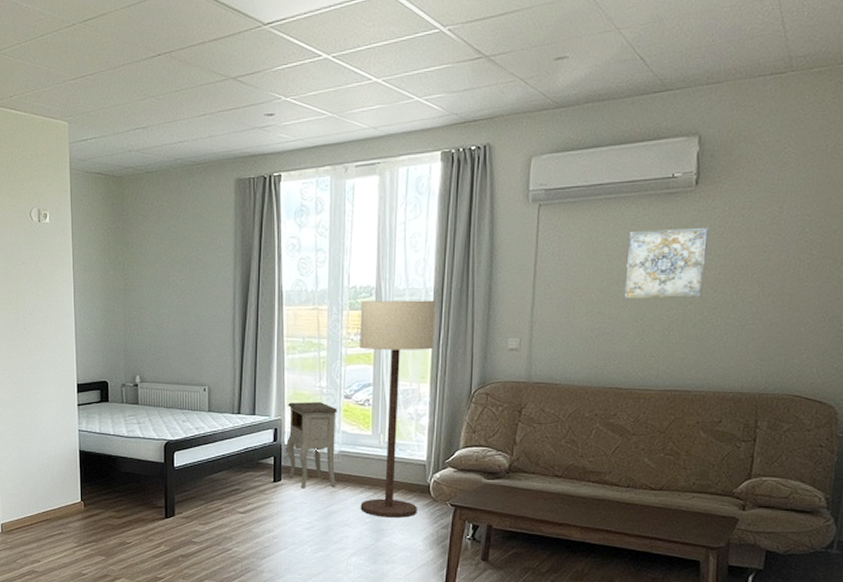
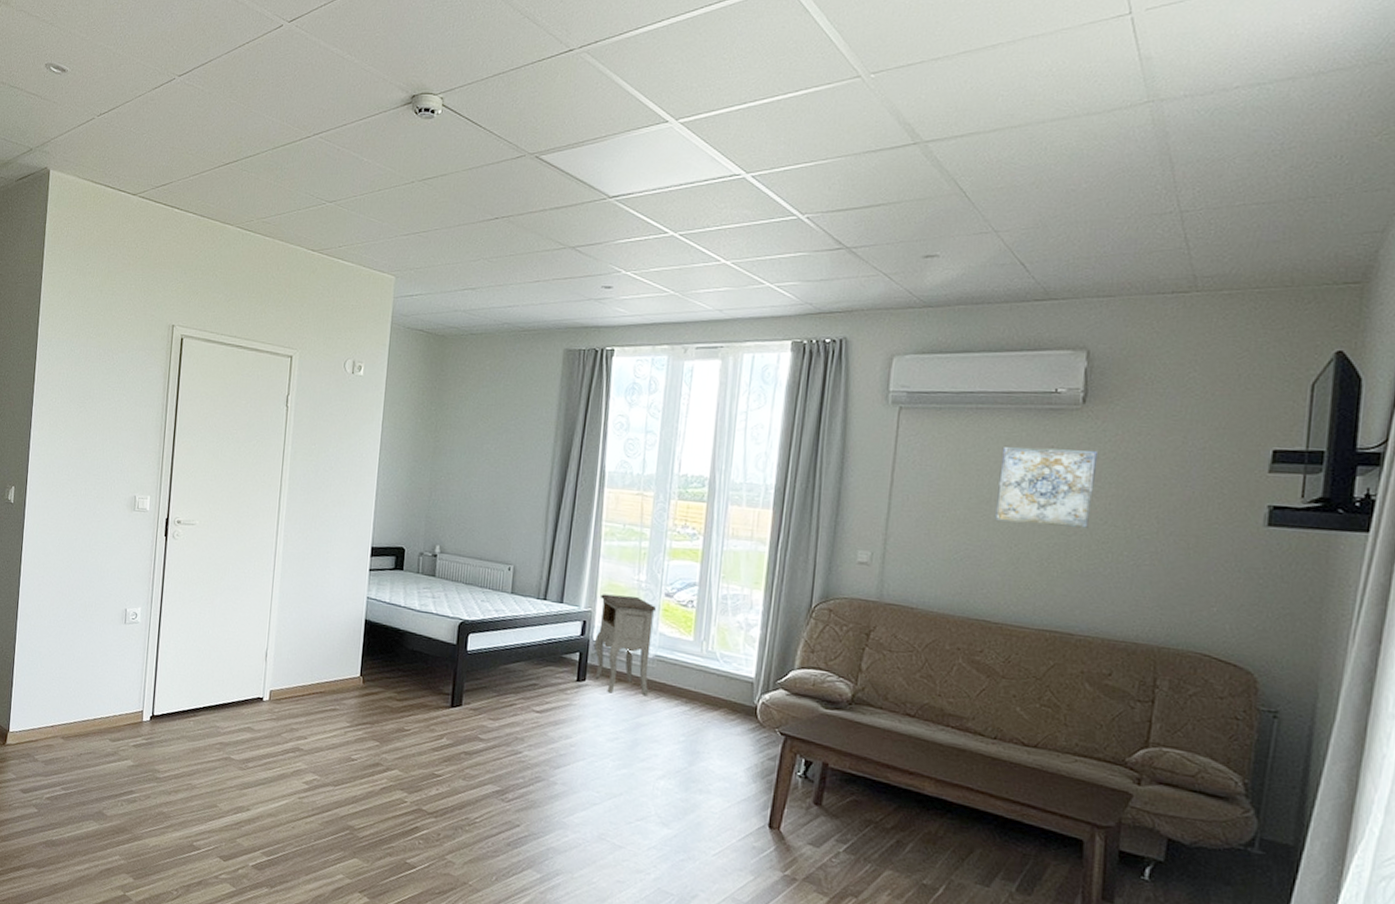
floor lamp: present [359,300,436,518] -> none [674,491,777,742]

